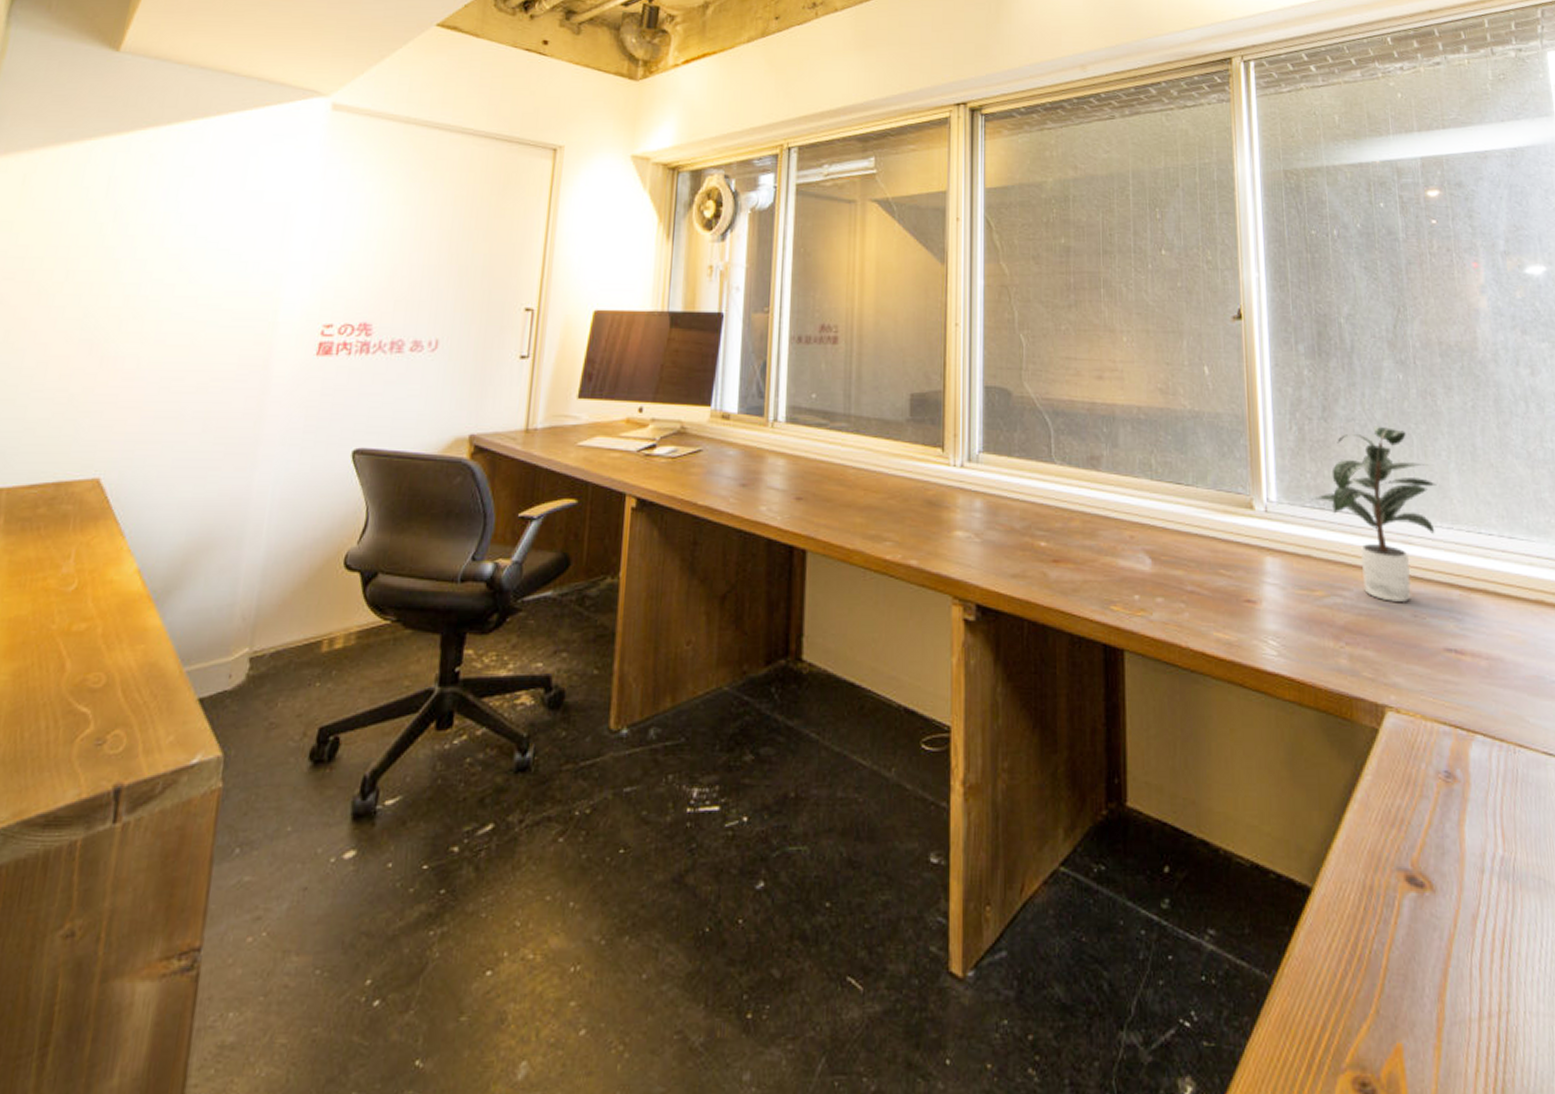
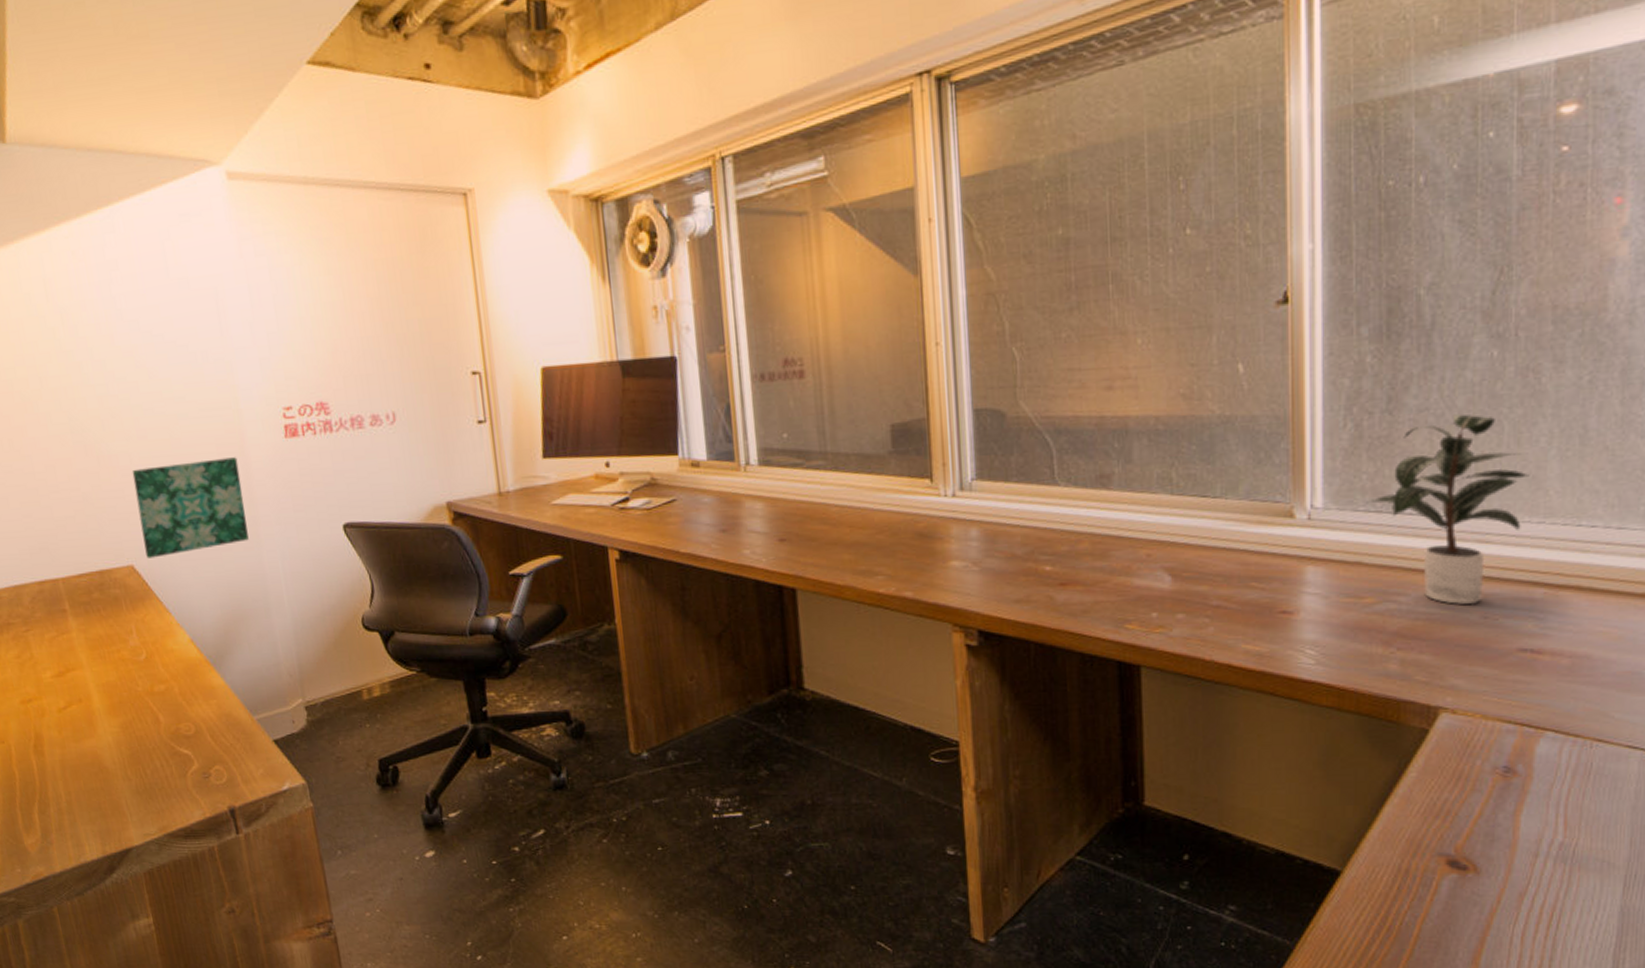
wall art: none [118,370,258,472] -> present [132,457,249,558]

